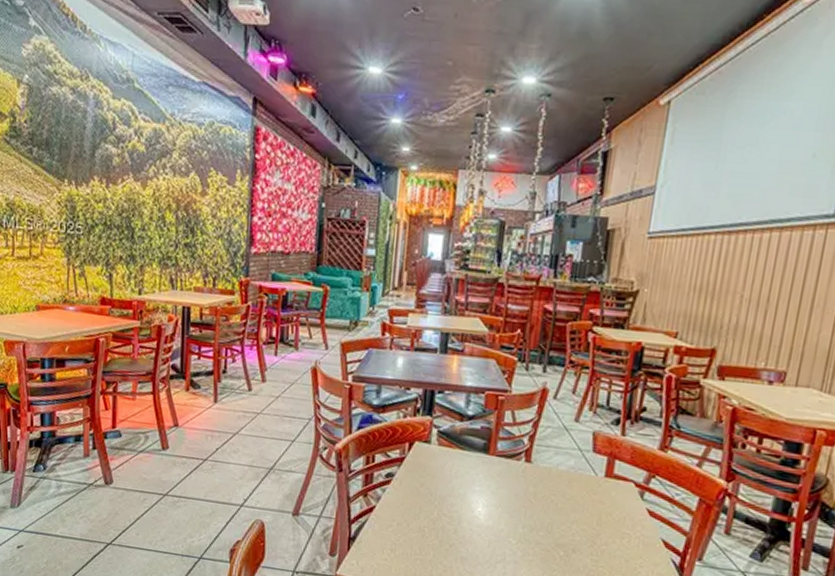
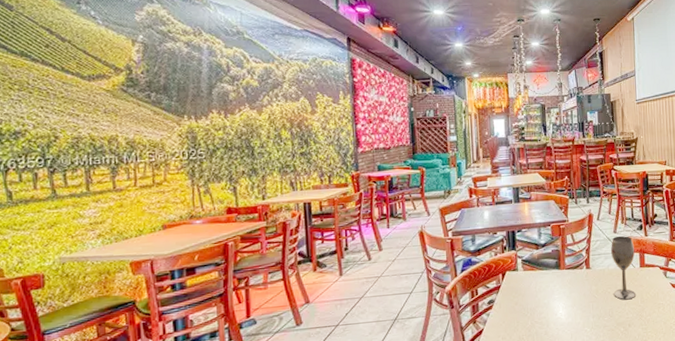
wine glass: none [558,426,603,518] -> present [611,235,636,300]

